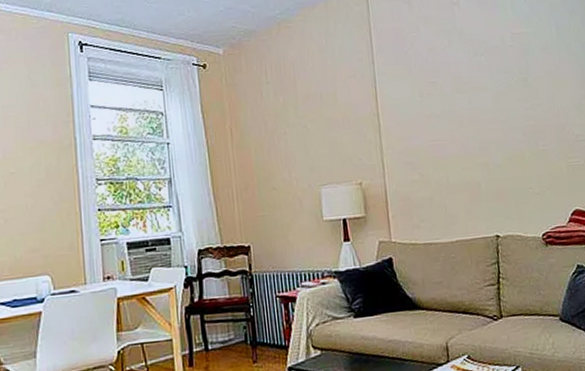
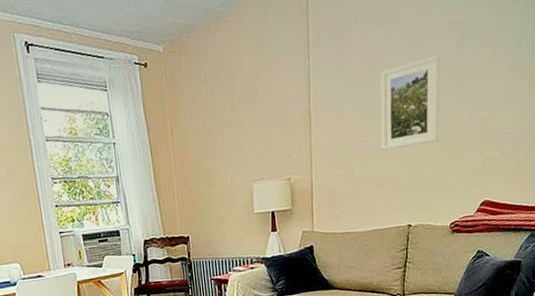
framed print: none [448,63,517,155] -> present [380,55,440,150]

